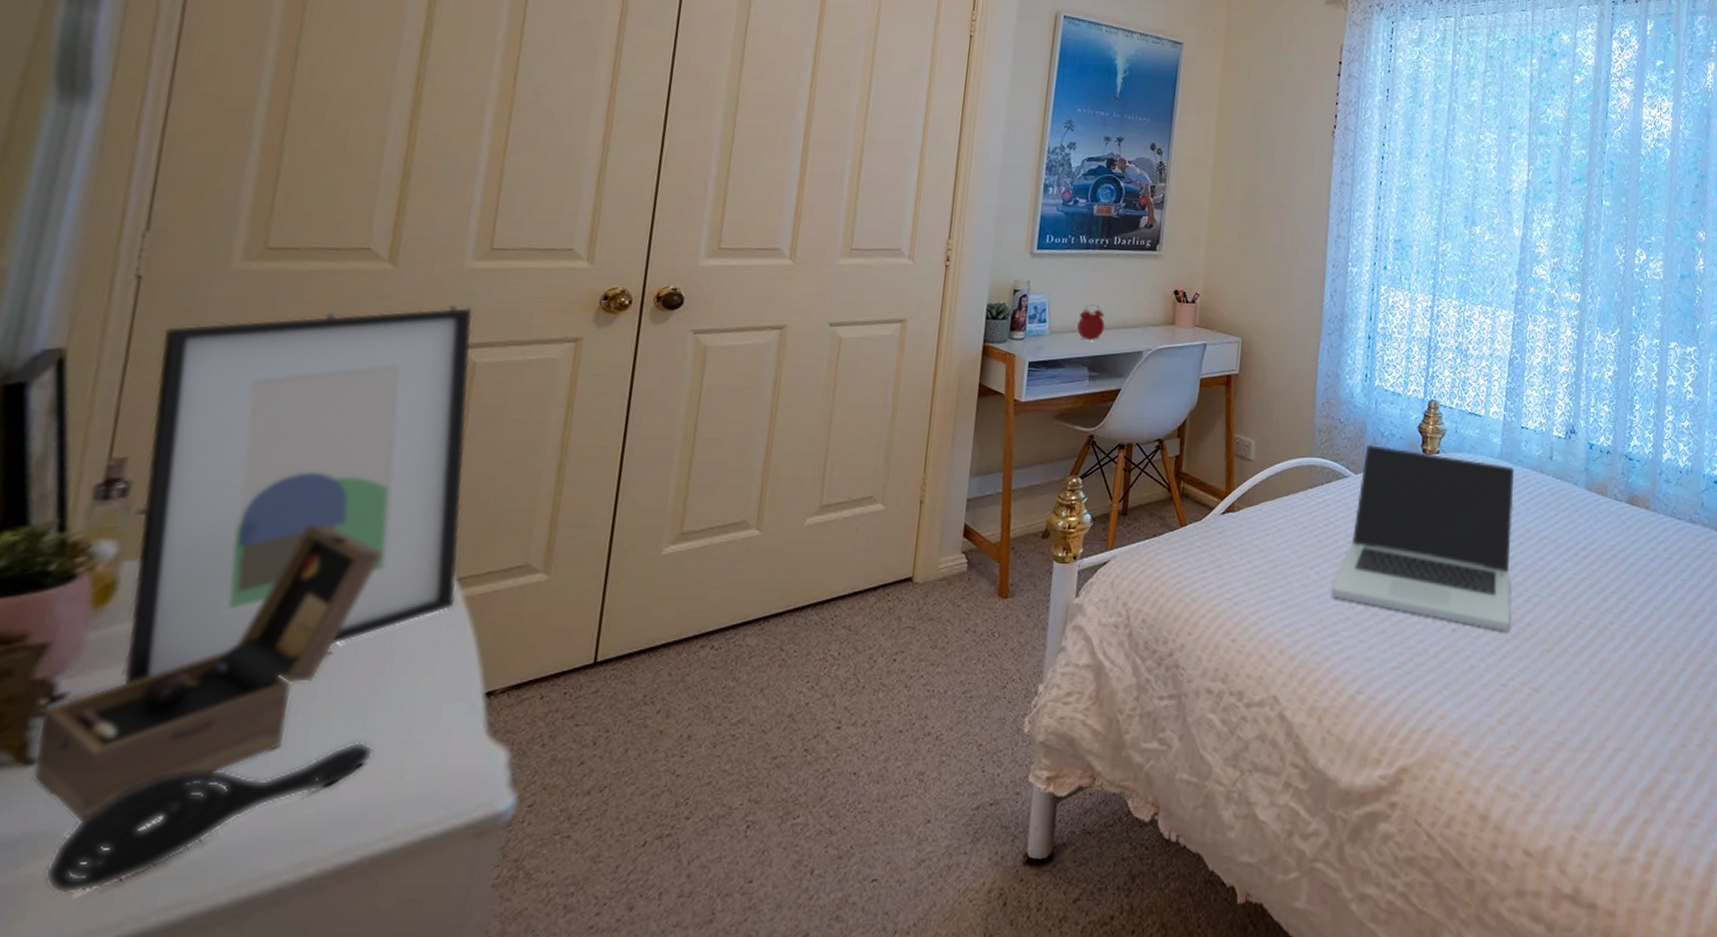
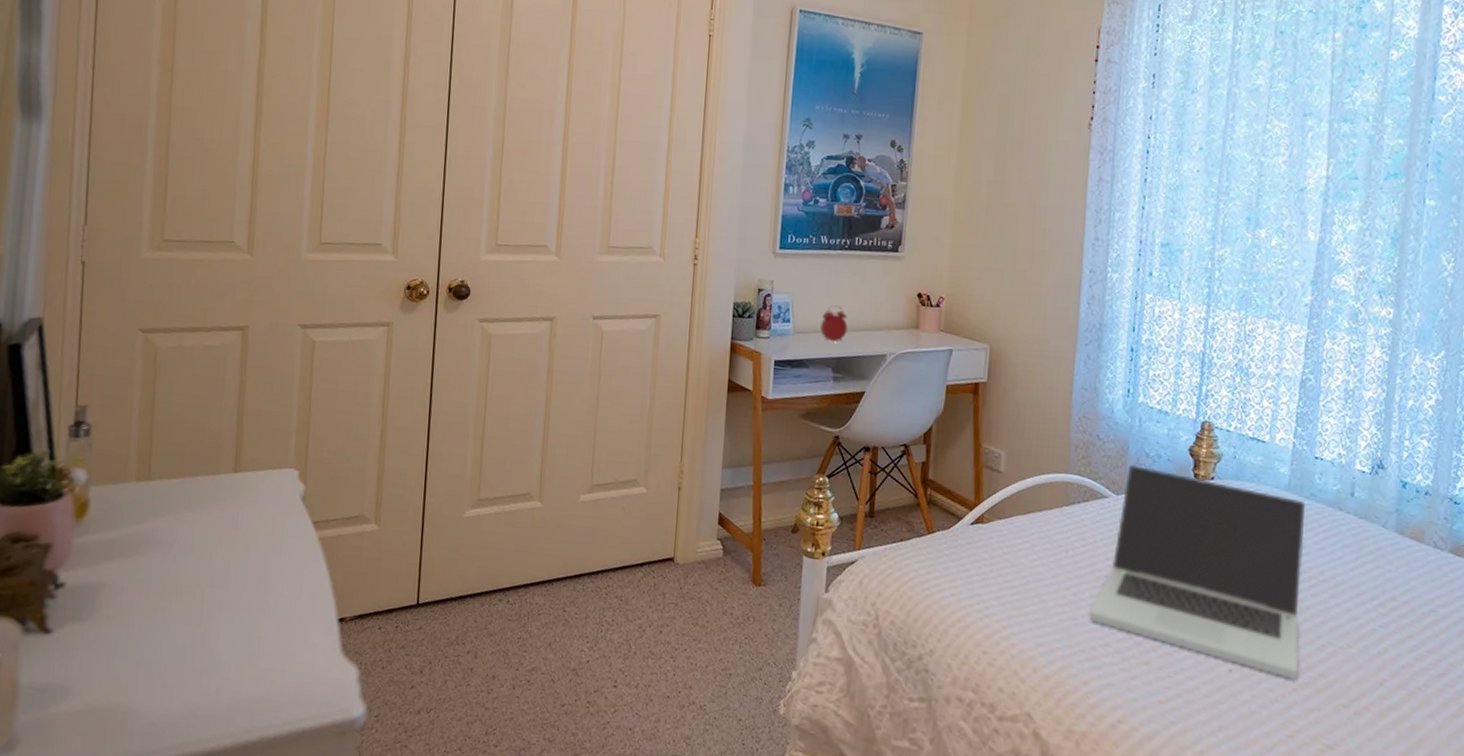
wooden box: present [32,526,383,823] -> none [50,469,259,681]
hairbrush: present [44,741,375,894] -> none [62,645,264,734]
picture frame: present [122,304,473,685] -> none [94,290,313,581]

